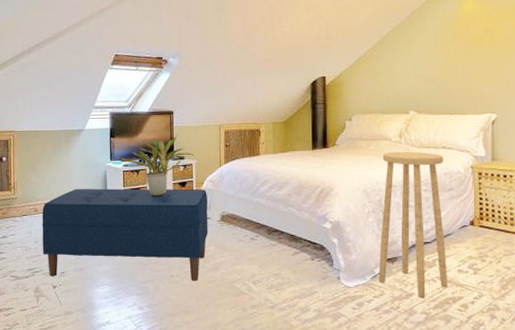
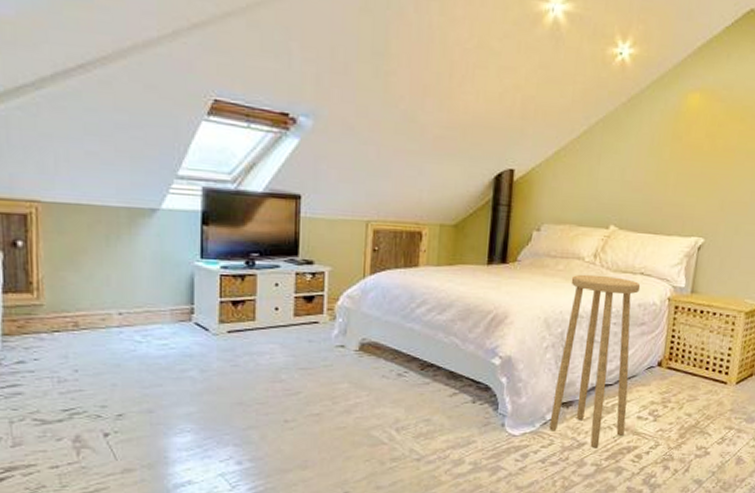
bench: present [41,188,208,281] -> none [86,296,343,428]
potted plant: present [119,134,194,197] -> none [215,228,327,314]

